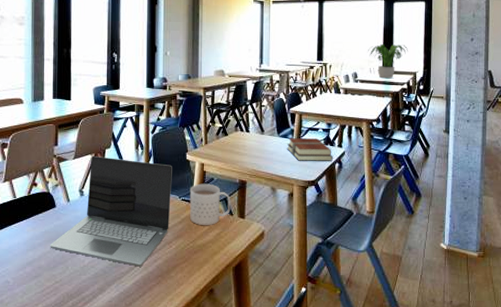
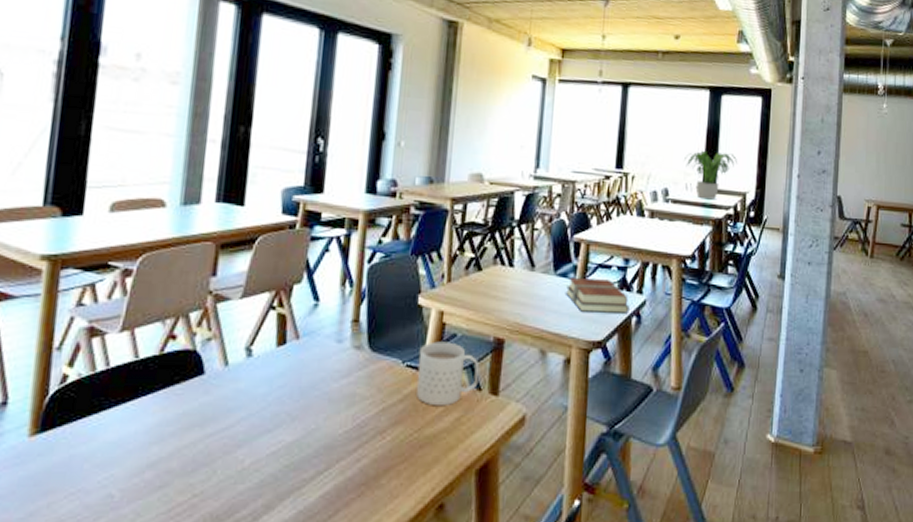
laptop: present [50,155,172,267] -> none [189,294,396,470]

